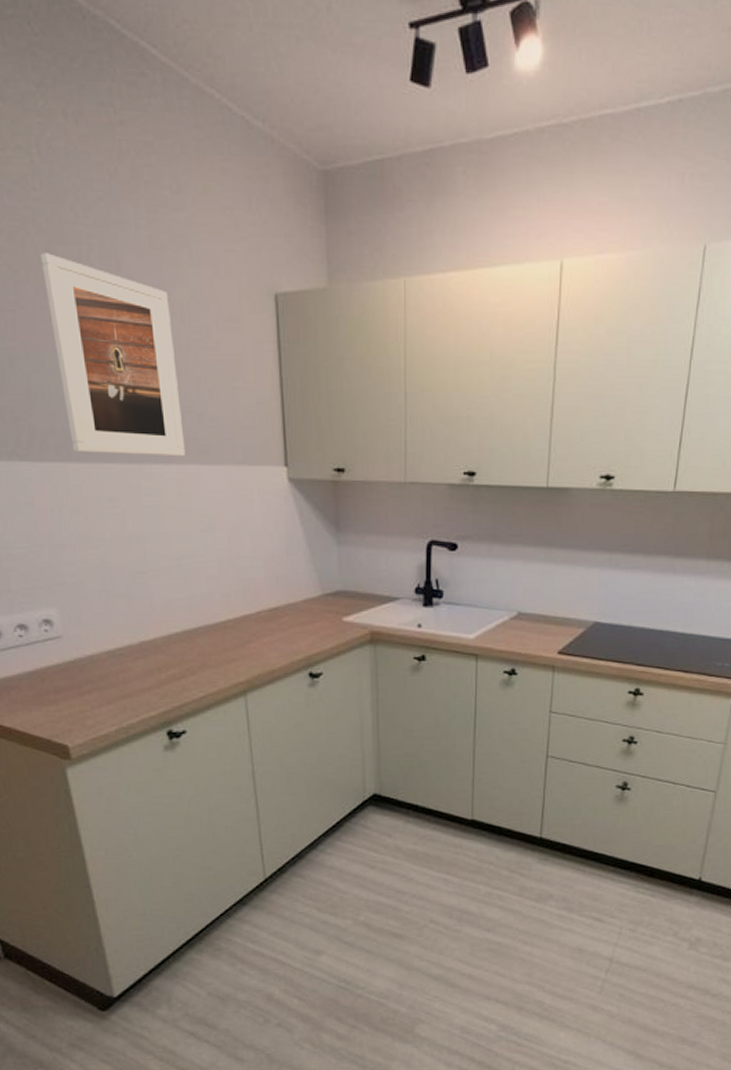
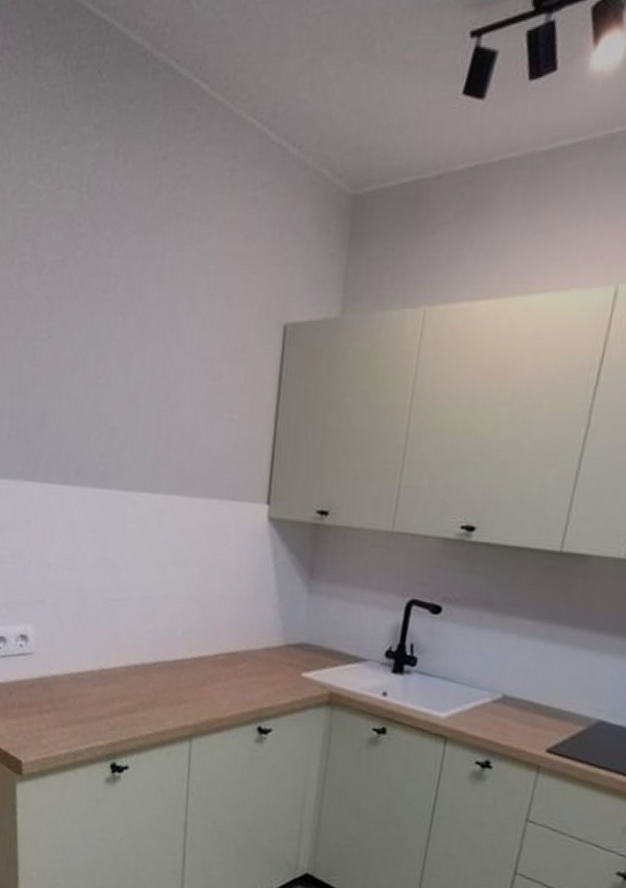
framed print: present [40,253,186,457] -> none [71,284,181,487]

